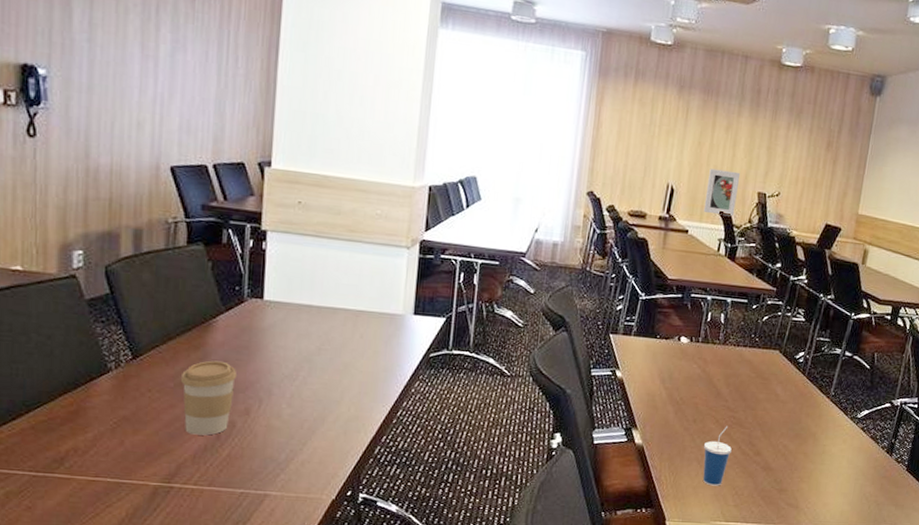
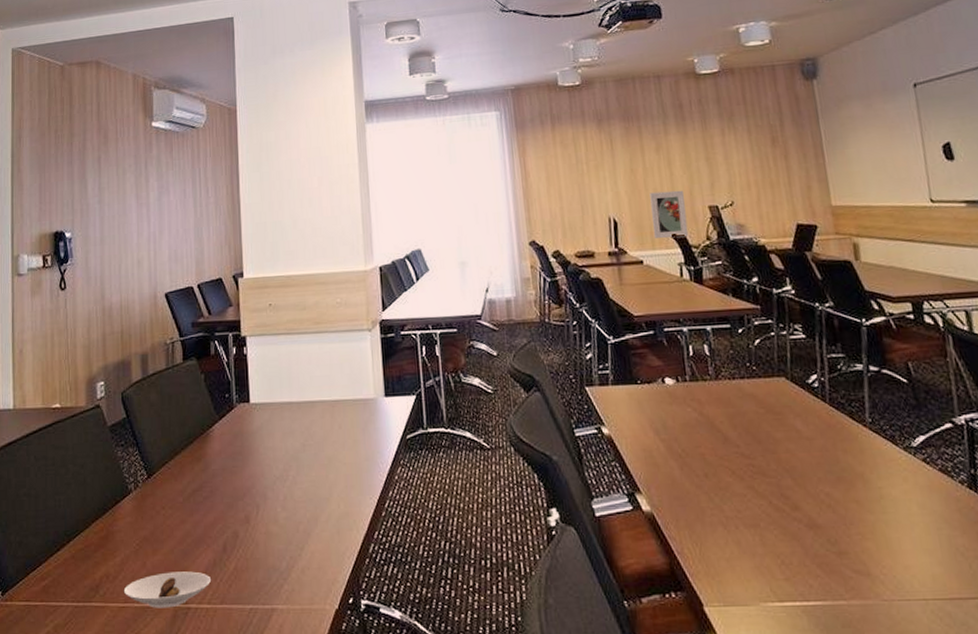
saucer: none [94,452,199,486] -> present [123,571,211,608]
coffee cup: present [180,360,238,436] -> none [188,470,235,550]
cup: present [702,426,732,486] -> none [724,477,762,556]

